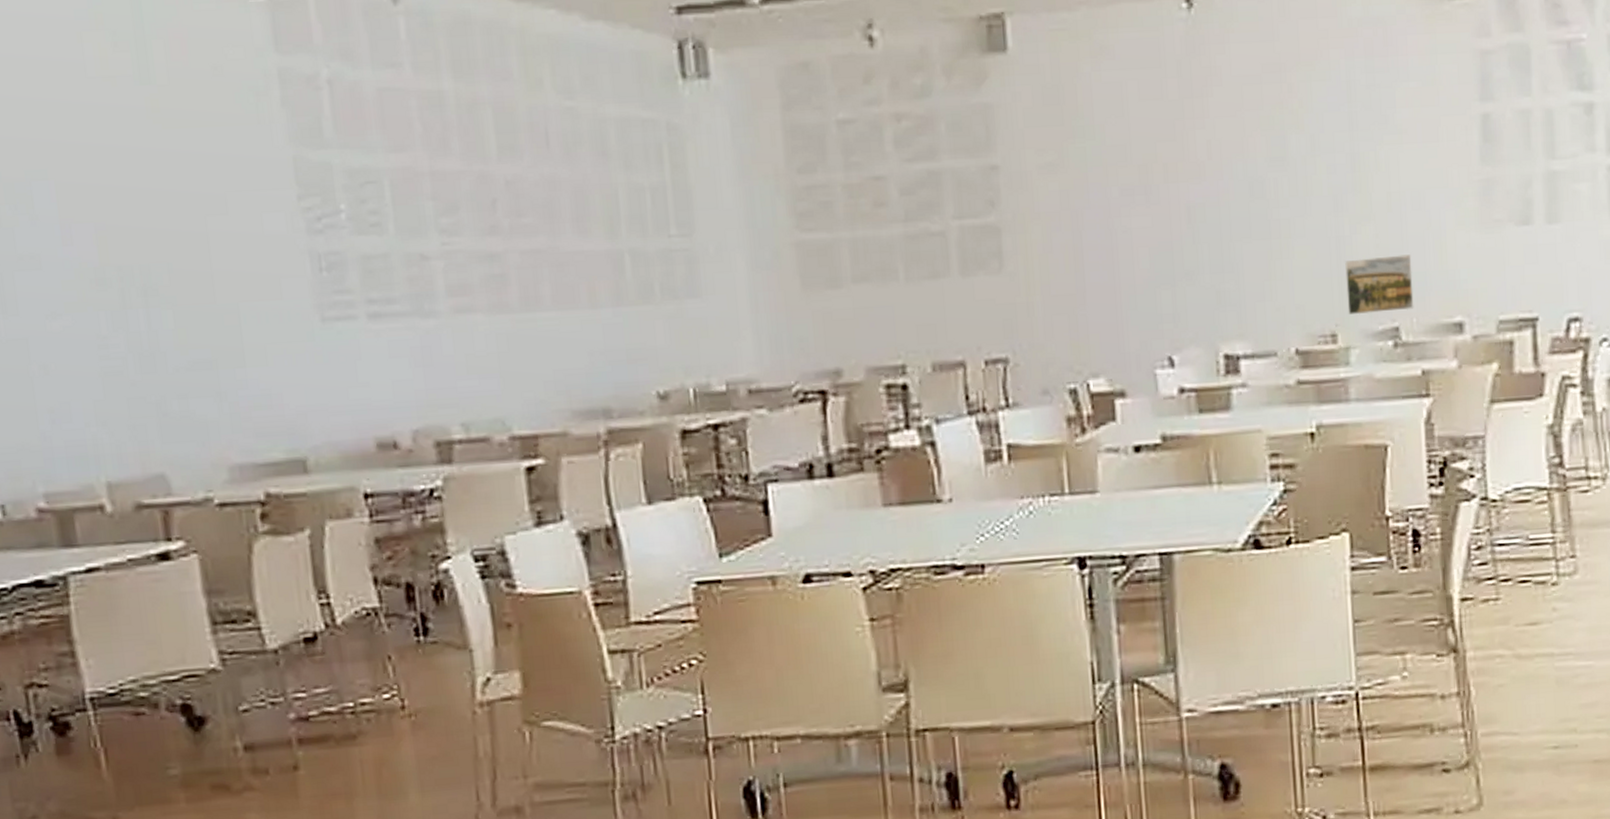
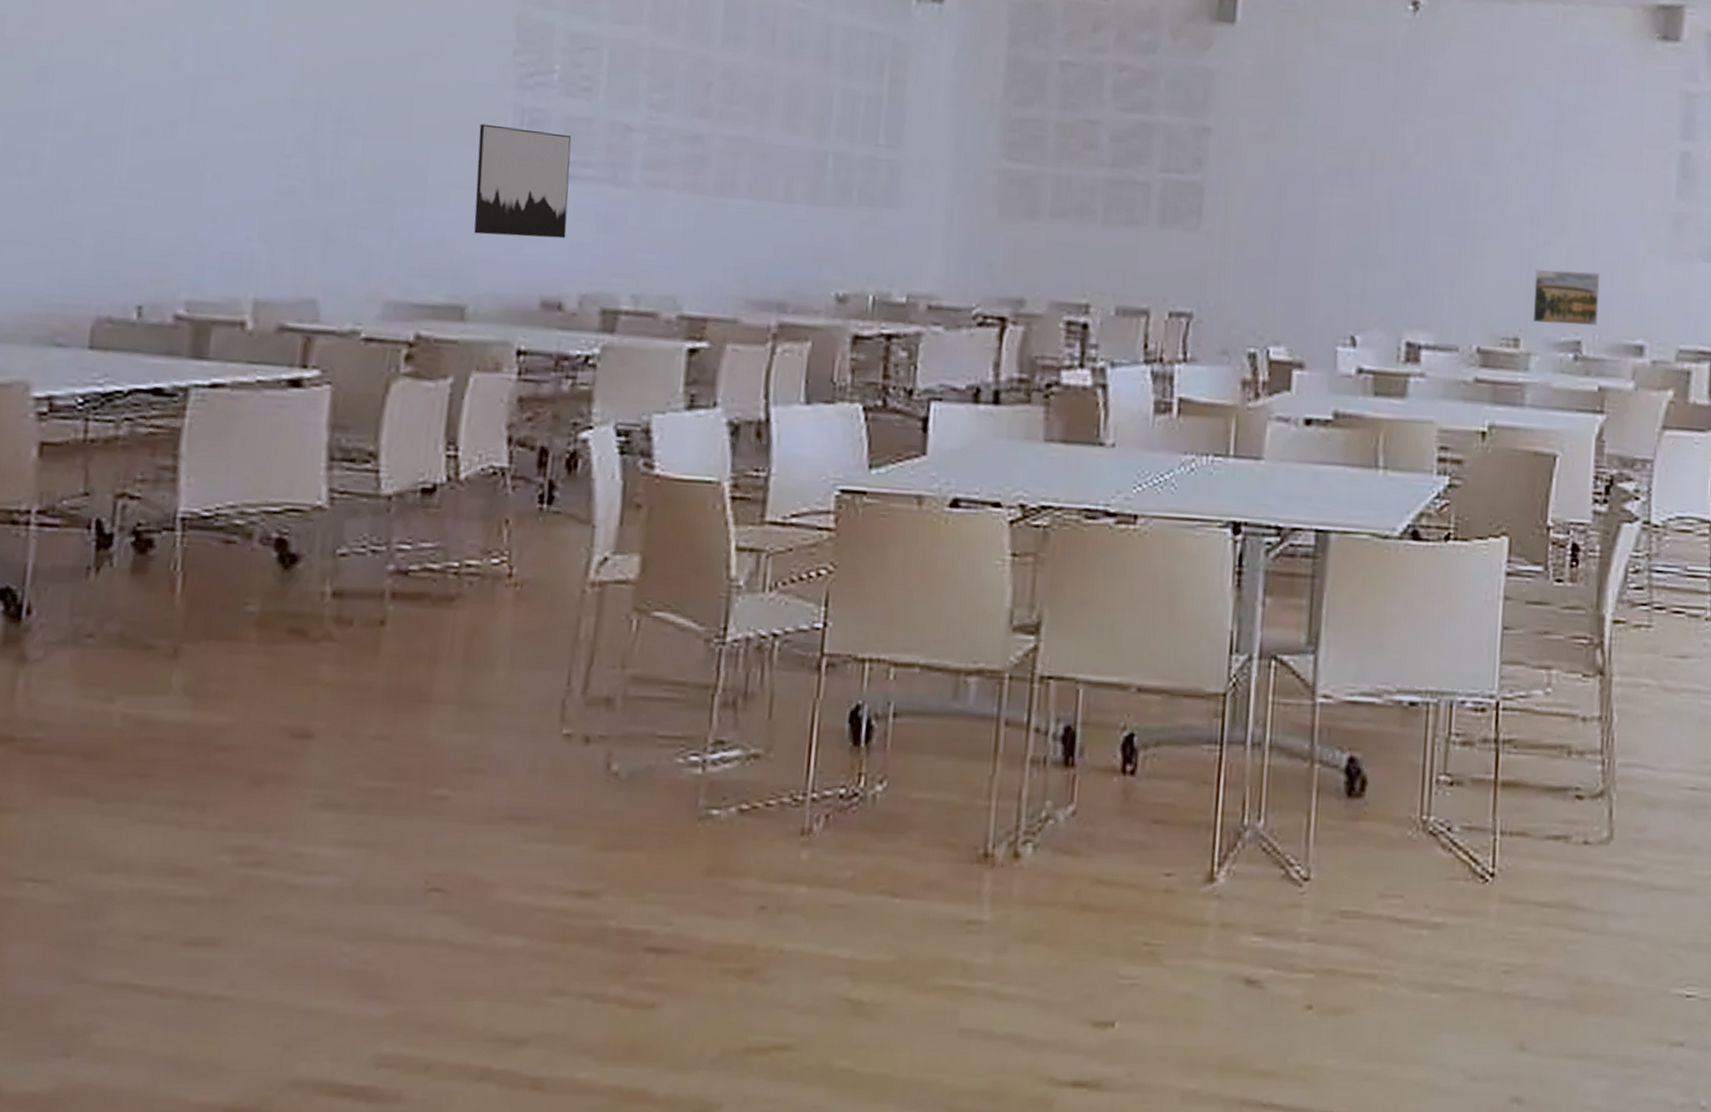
wall art: none [280,273,387,386] -> present [474,123,572,239]

